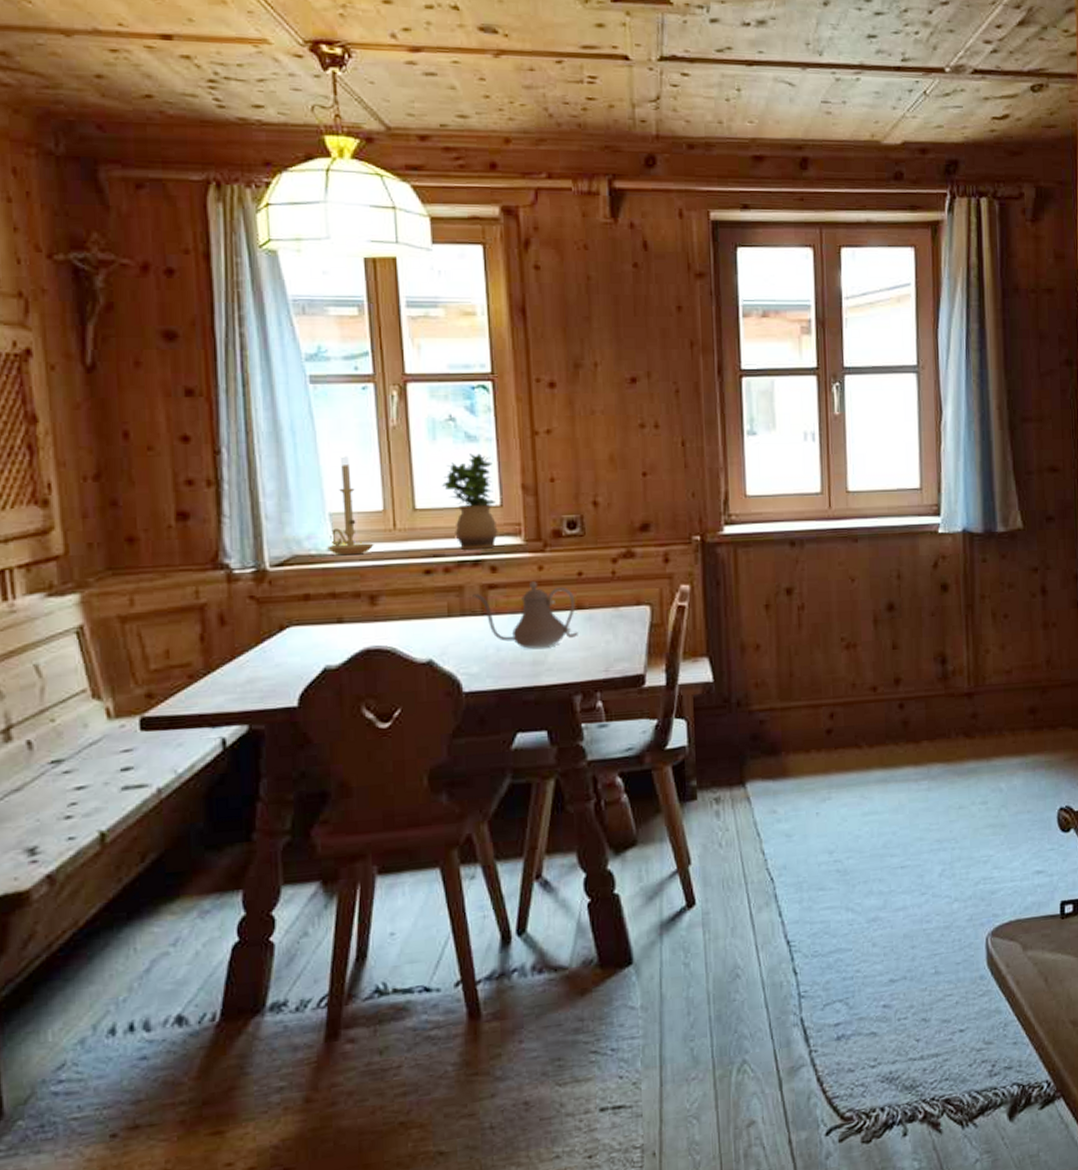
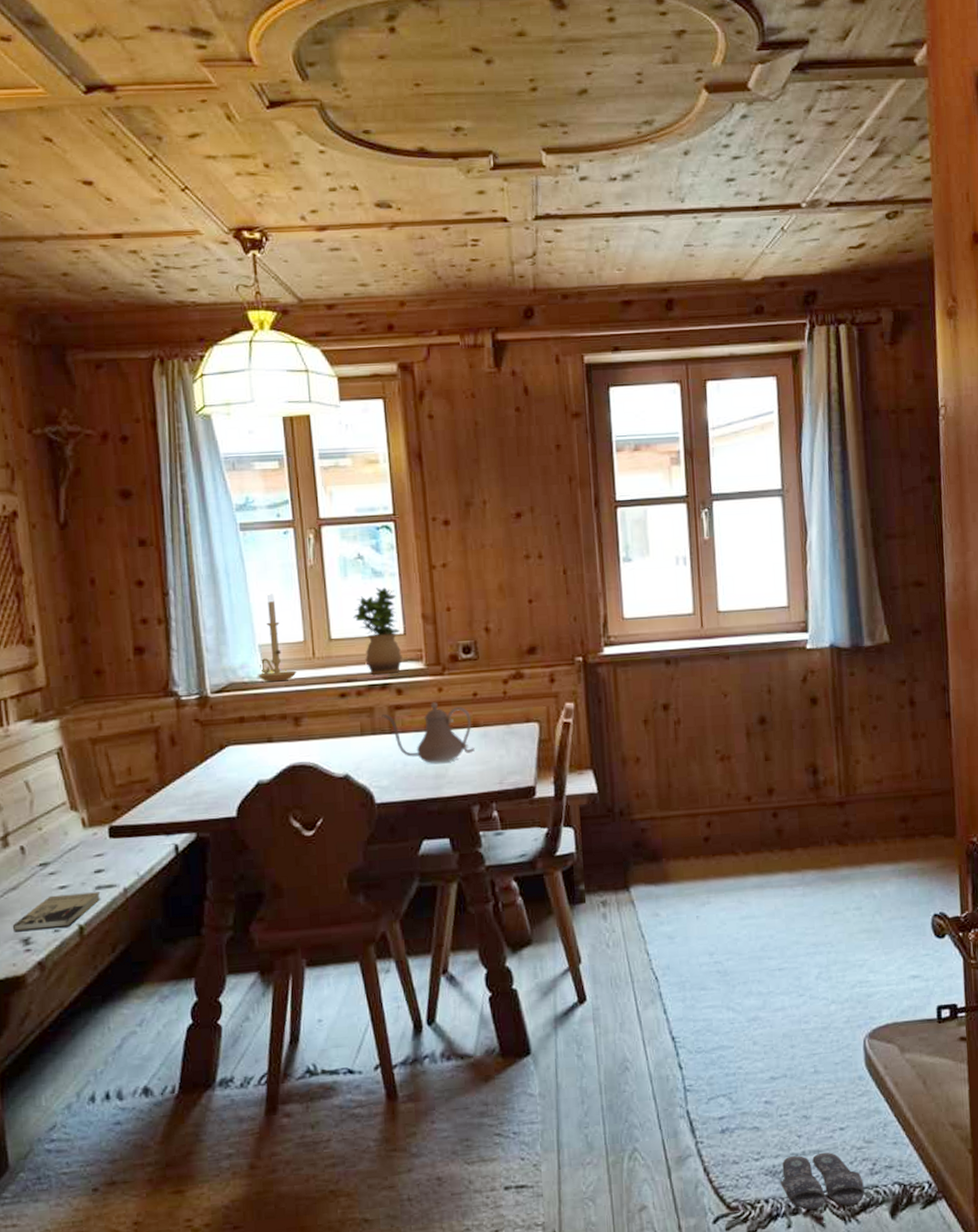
book: none [14,793,129,841] -> present [12,892,101,932]
slippers: none [897,1055,983,1117] -> present [781,1152,864,1211]

